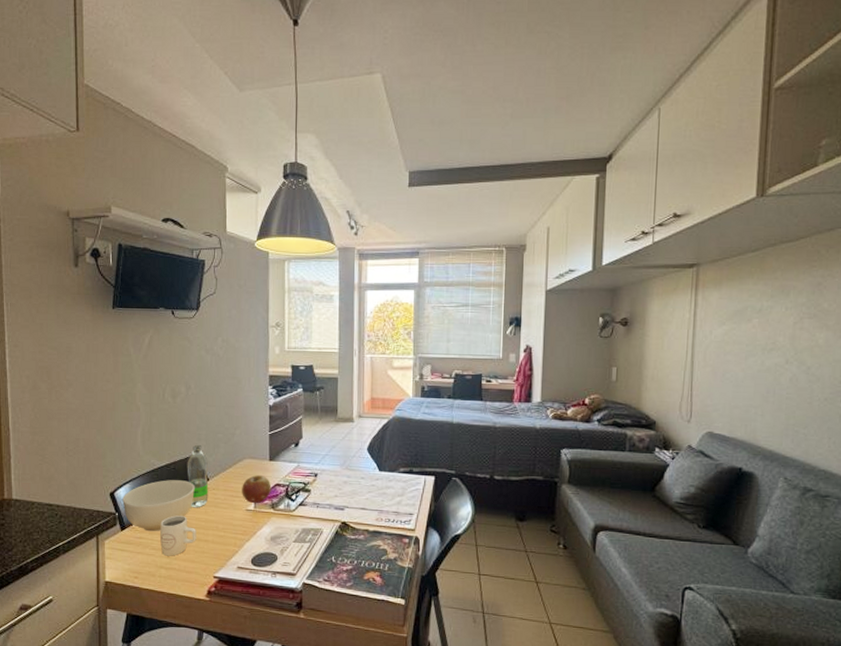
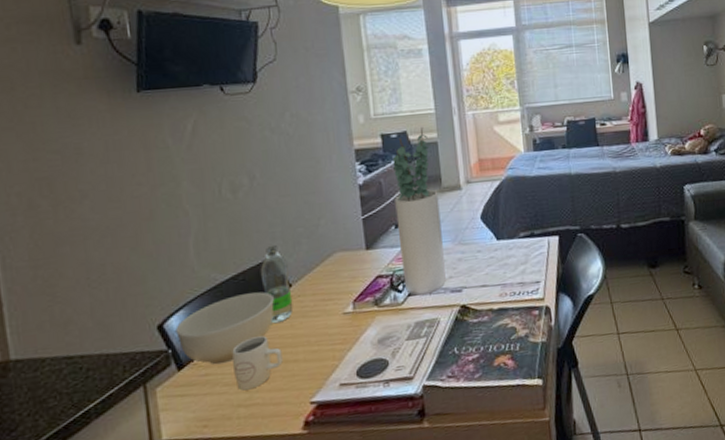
fruit: present [242,475,272,503] -> none [335,269,373,304]
vase: none [296,362,333,508] -> present [392,126,447,297]

